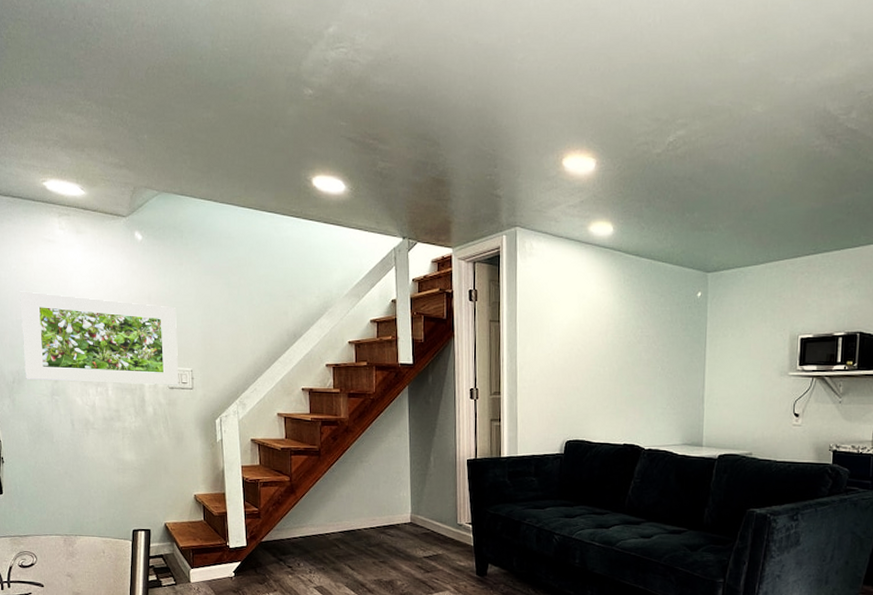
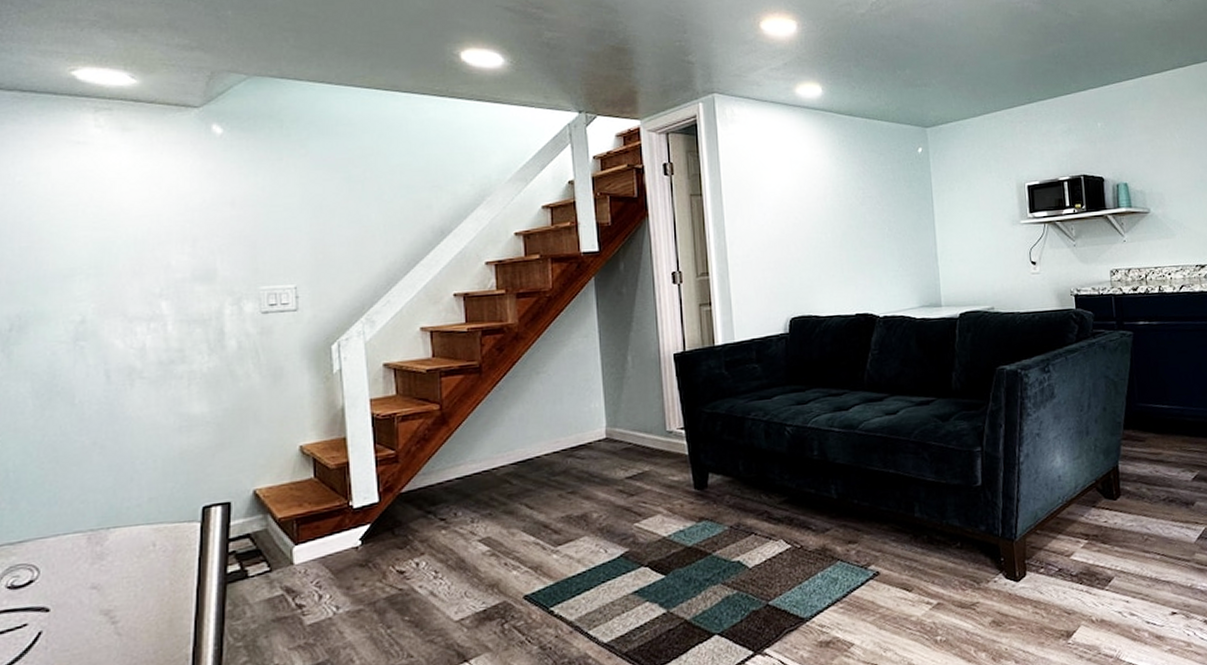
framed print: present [20,291,179,386] -> none [27,208,277,324]

